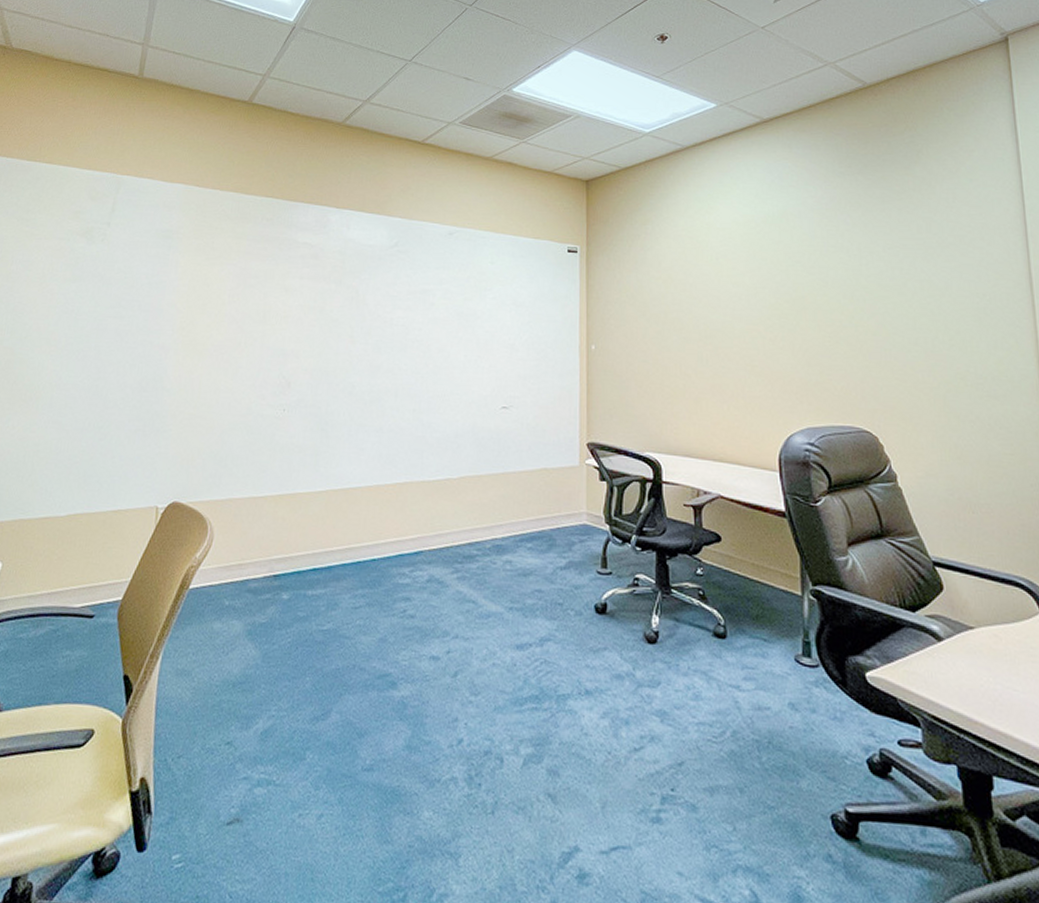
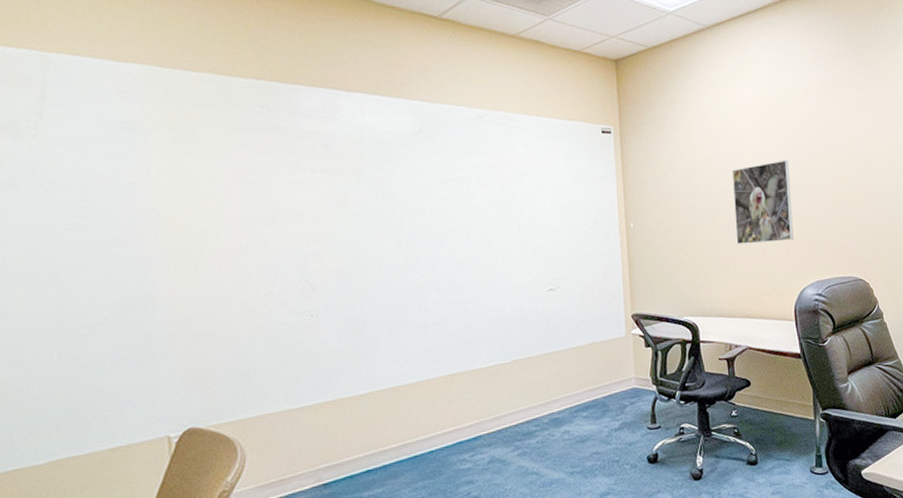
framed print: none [707,287,780,378] -> present [731,160,794,244]

